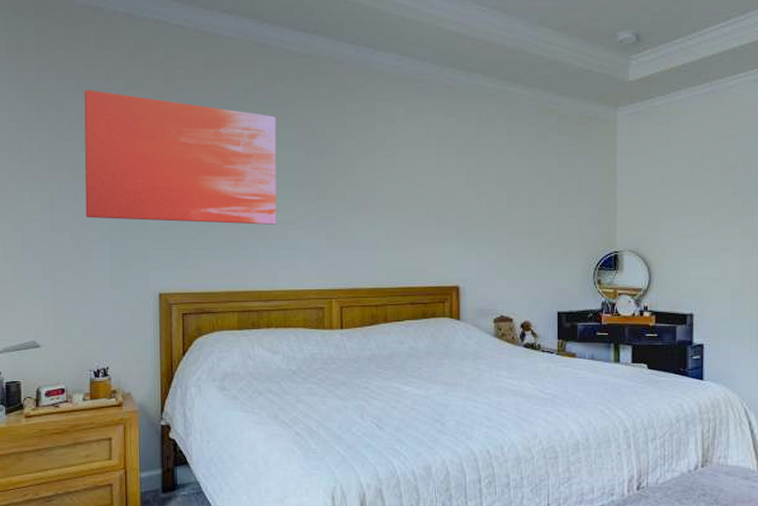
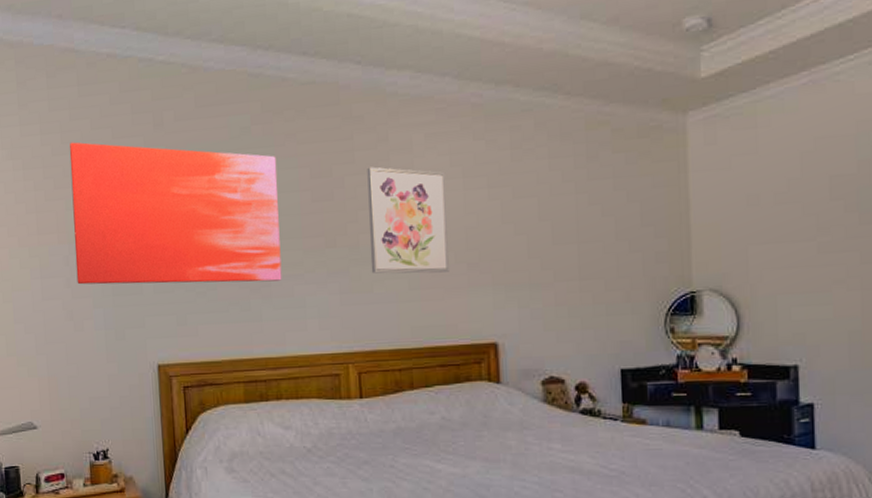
wall art: none [355,132,422,225] -> present [367,166,449,274]

